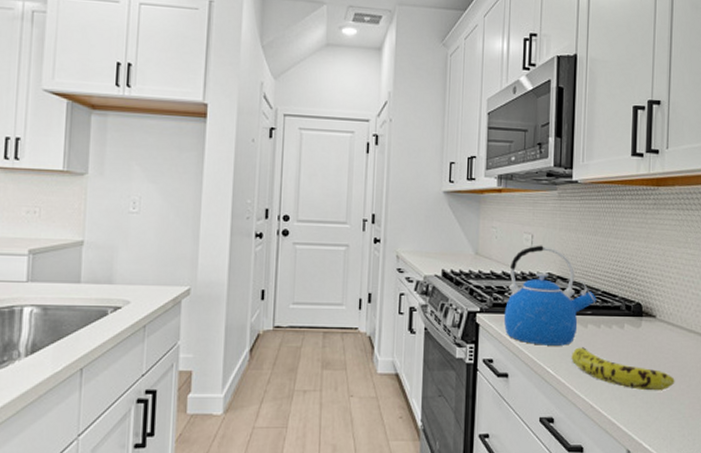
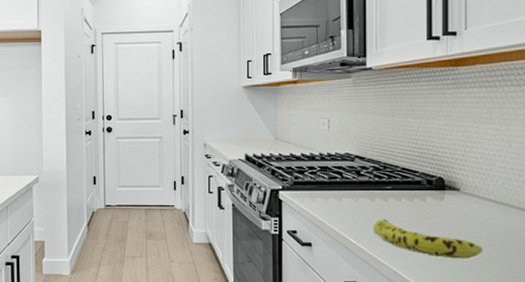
kettle: present [503,245,596,346] -> none [305,128,396,218]

